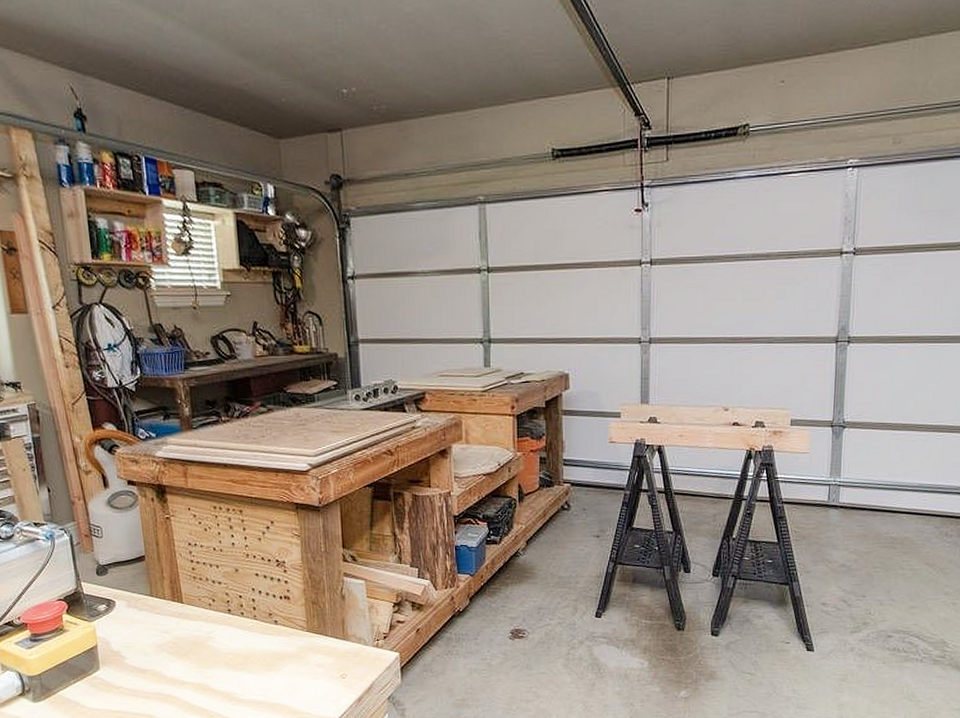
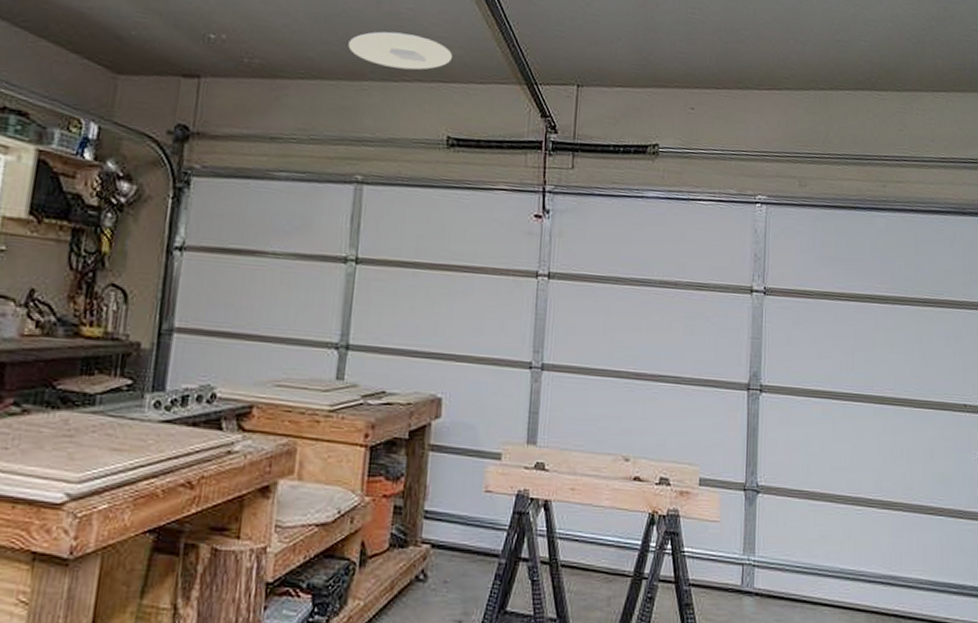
ceiling light: none [457,56,549,92] -> present [348,31,452,70]

